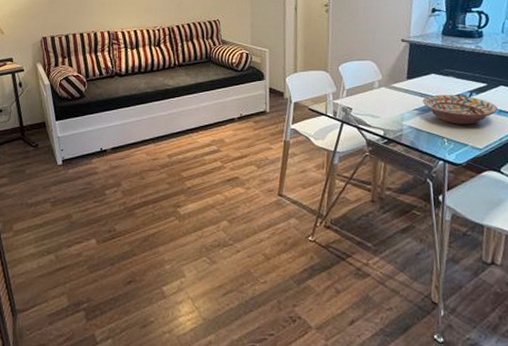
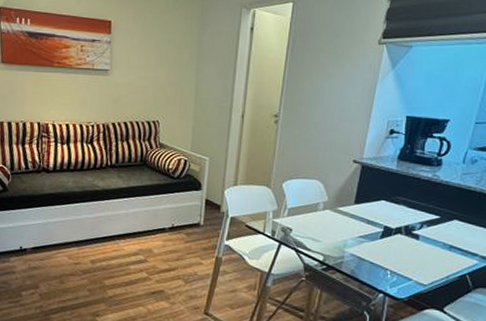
decorative bowl: present [423,94,498,125] -> none [369,223,448,259]

